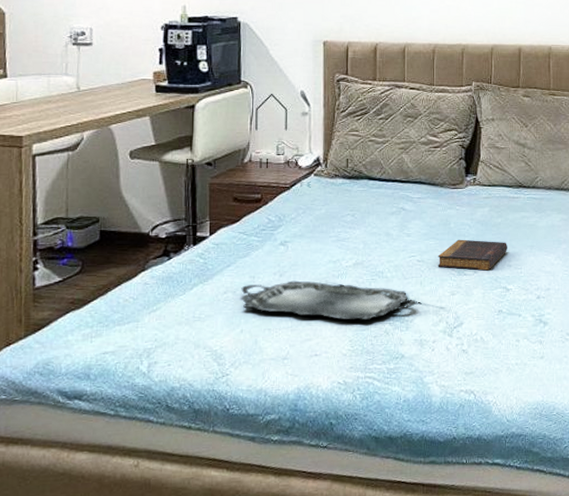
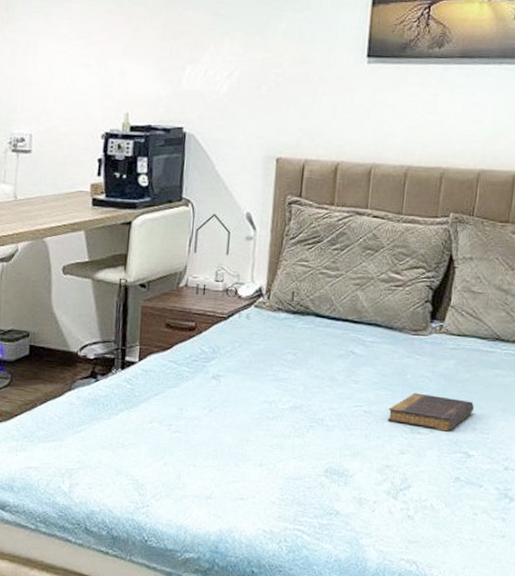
serving tray: present [241,280,417,320] -> none [167,416,360,469]

